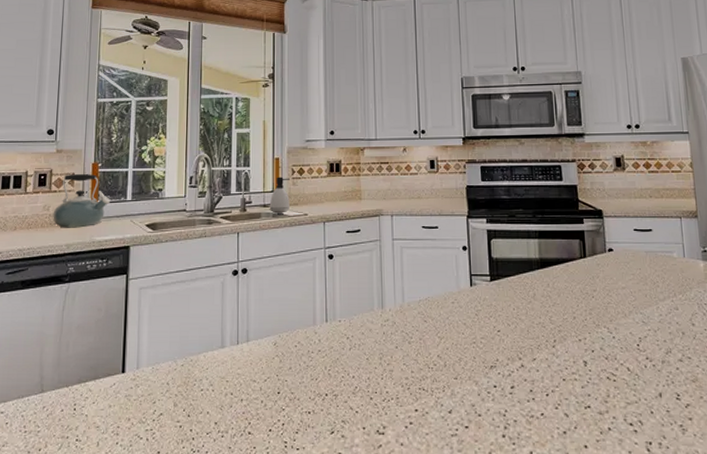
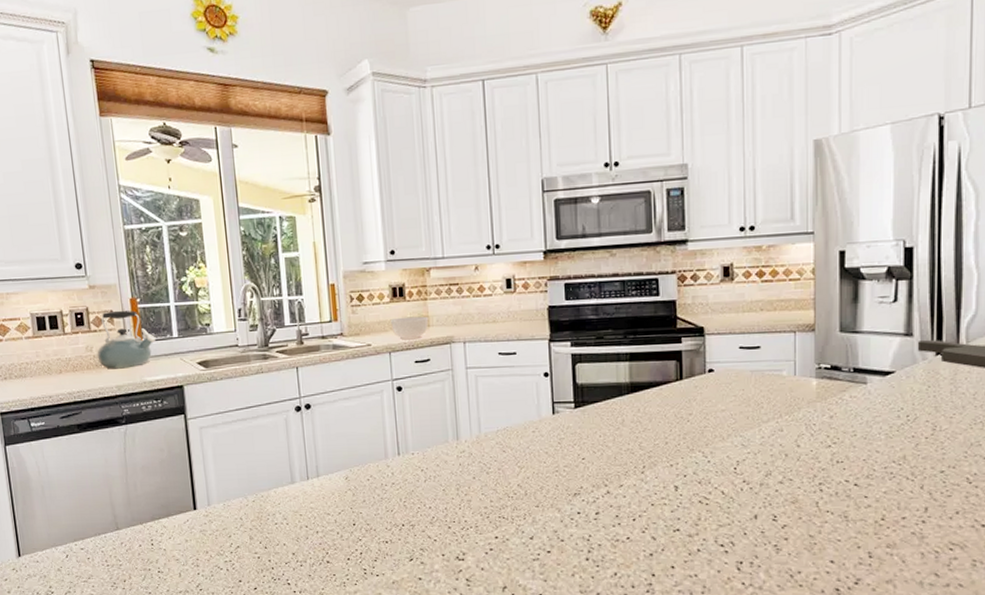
soap dispenser: present [269,177,290,214] -> none [328,305,351,345]
bowl: none [326,190,361,211] -> present [390,316,429,340]

